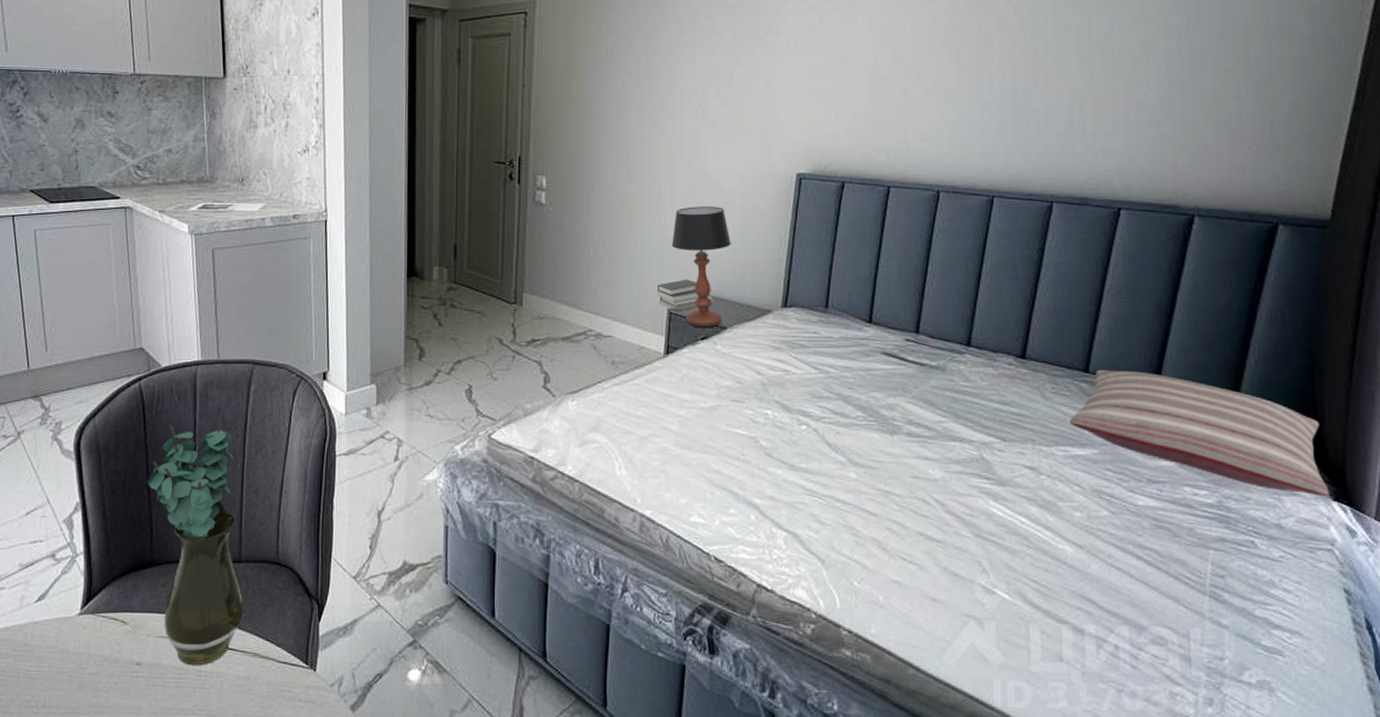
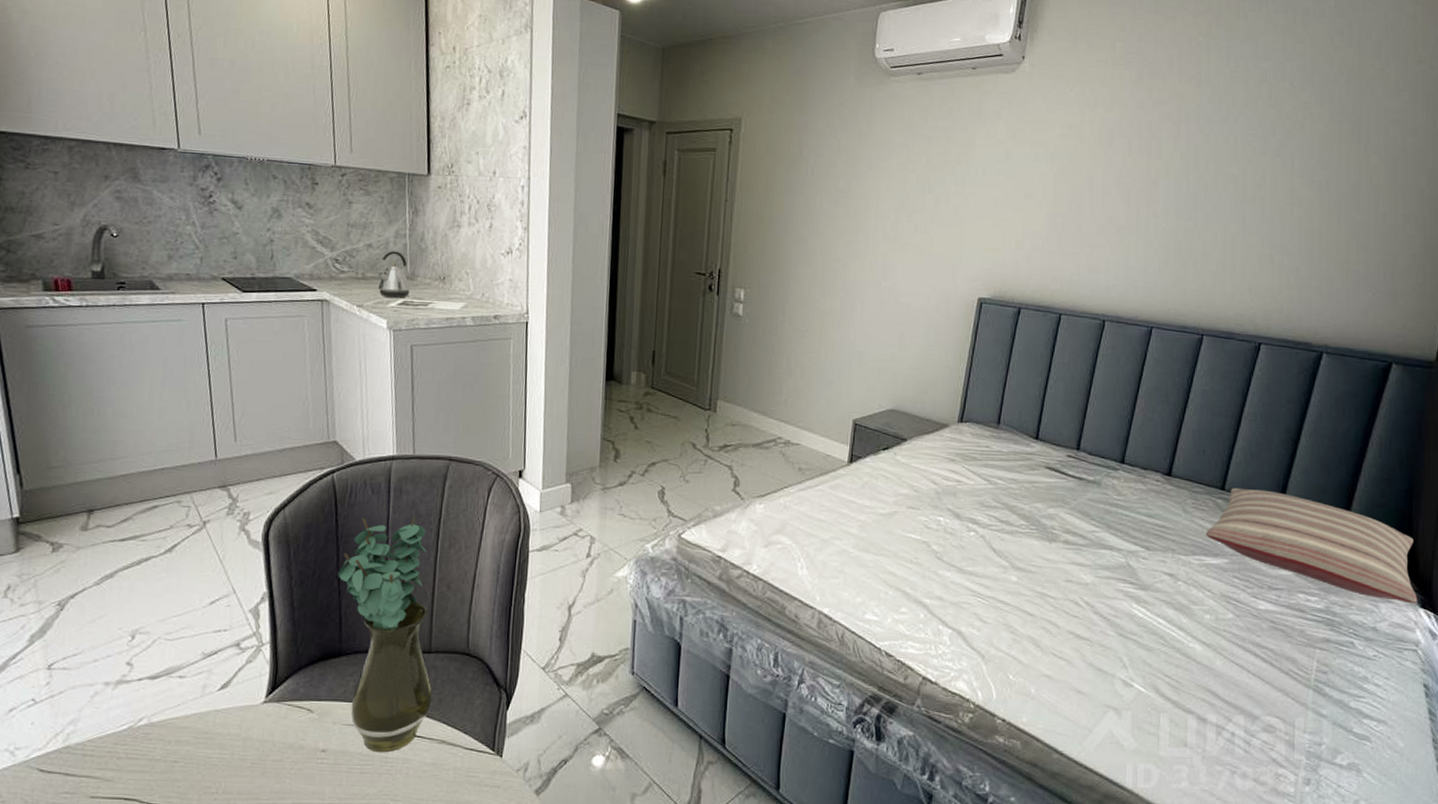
kettle: none [178,155,211,202] -> present [378,251,411,298]
books: present [656,279,714,311] -> none [843,392,896,423]
table lamp: present [671,206,731,328] -> none [859,324,915,440]

